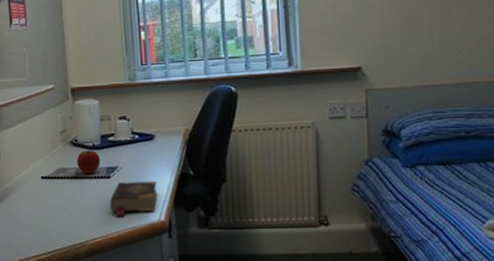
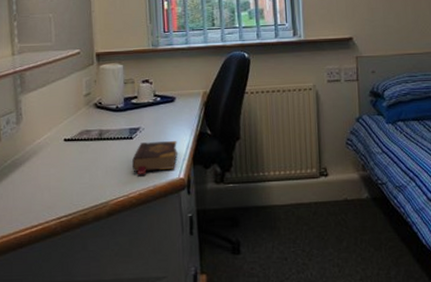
apple: present [77,148,100,174] -> none [101,110,123,136]

